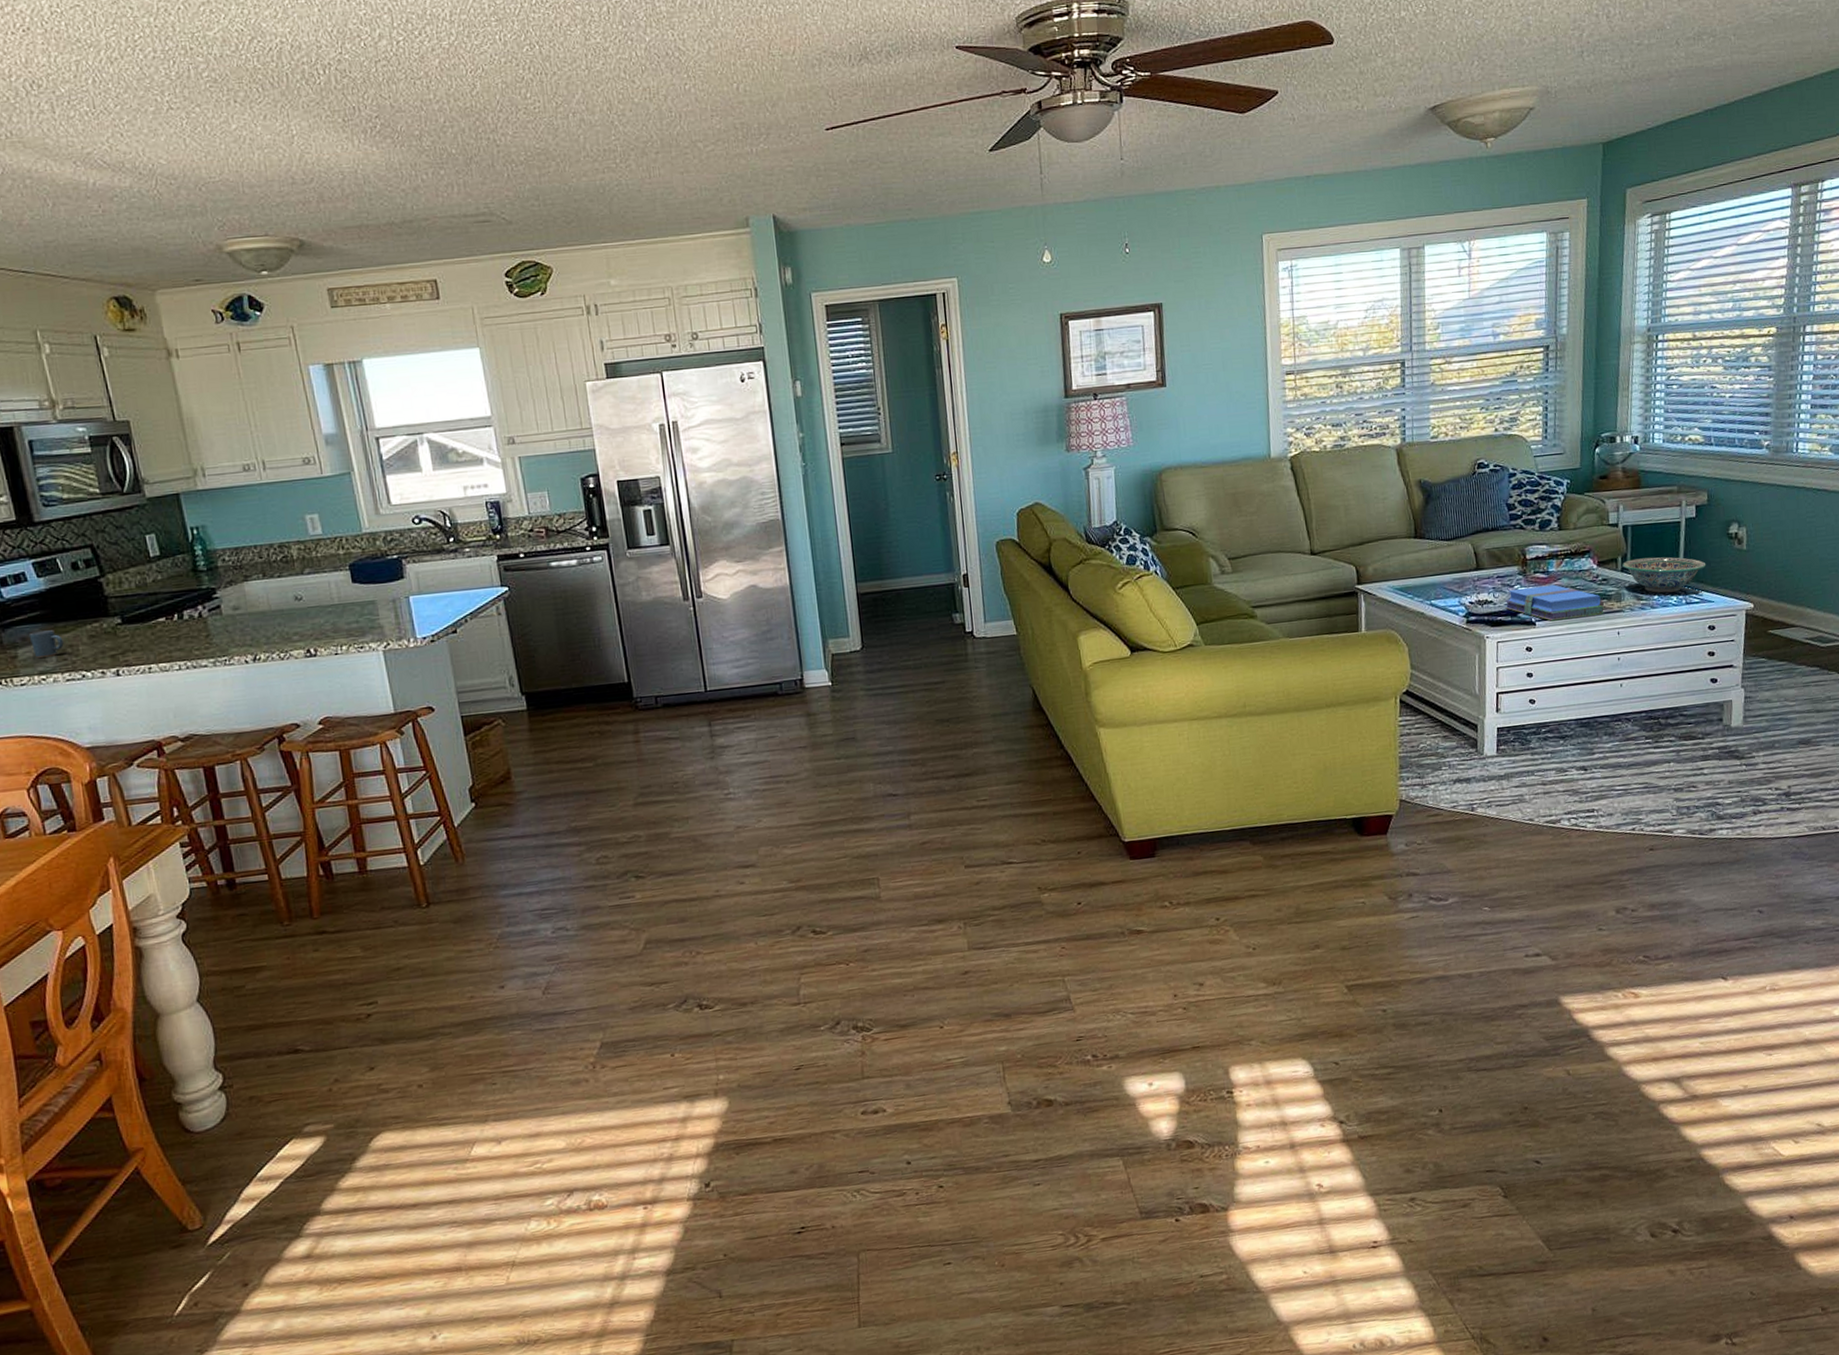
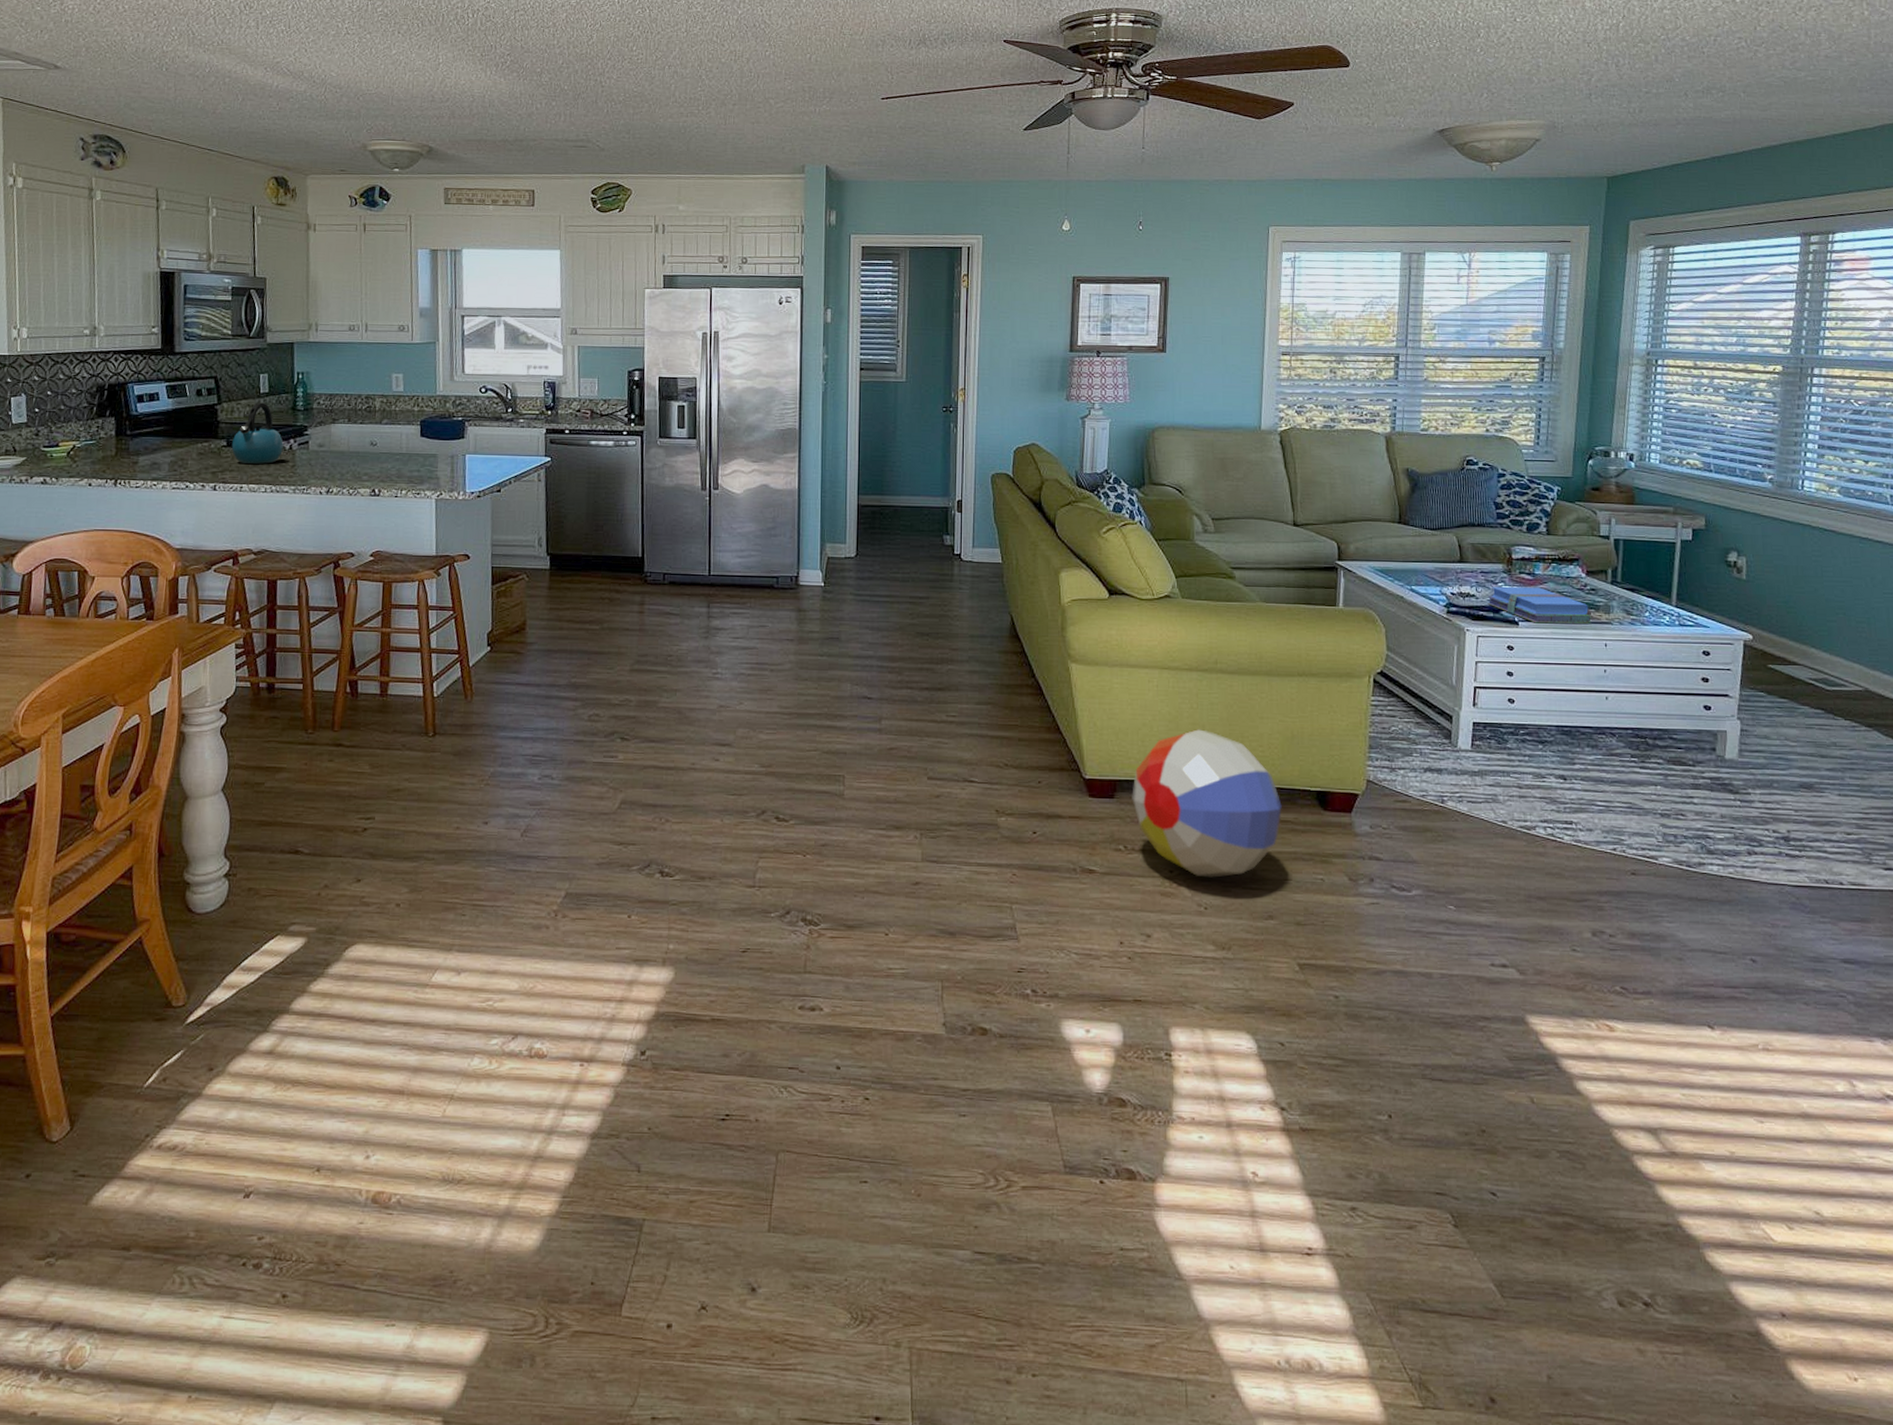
mug: present [28,630,64,659] -> none [150,443,177,467]
kettle: none [127,567,192,641] -> present [231,402,284,464]
beachball: none [1172,775,1321,920] -> present [1132,729,1282,878]
decorative bowl: present [1622,557,1707,594] -> none [1612,573,1702,612]

